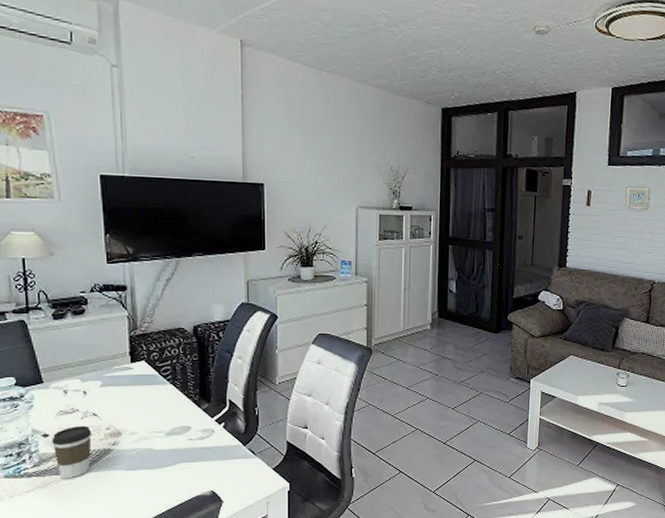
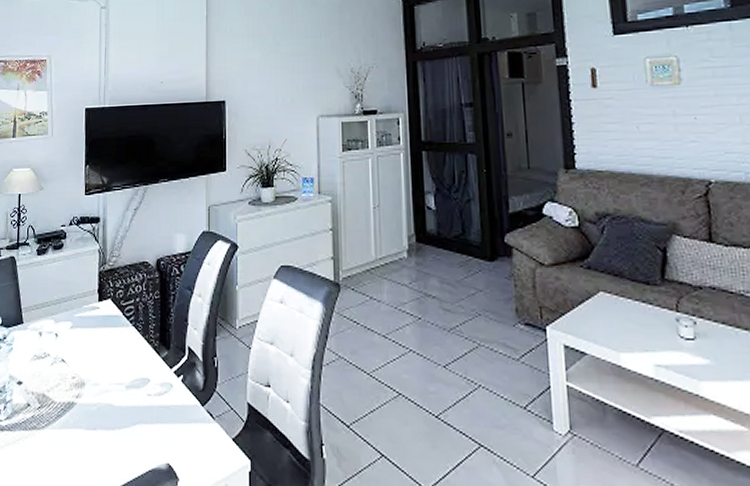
coffee cup: present [51,425,92,479] -> none [24,372,59,436]

